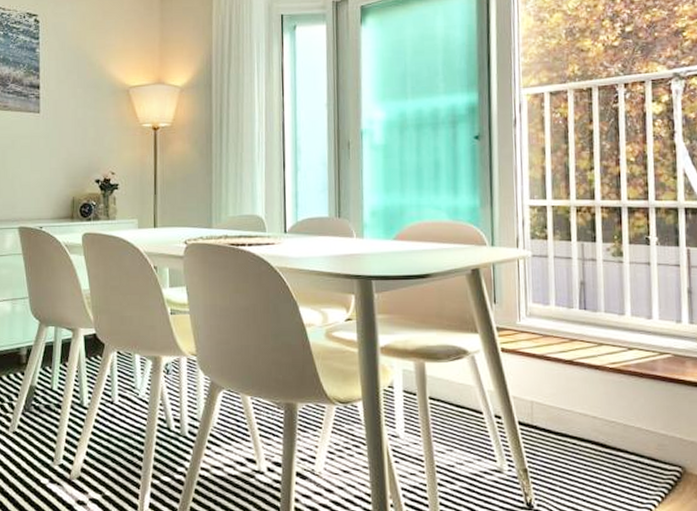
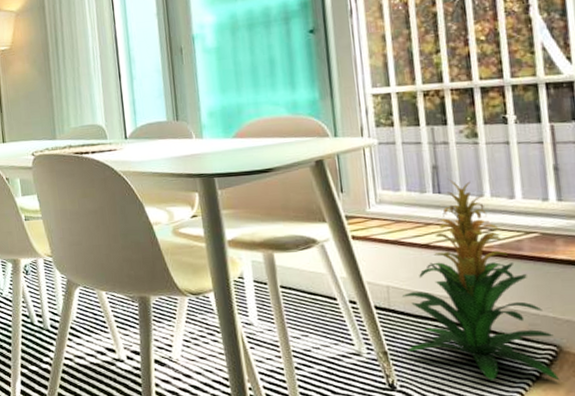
indoor plant: none [545,296,682,502] -> present [402,179,559,381]

